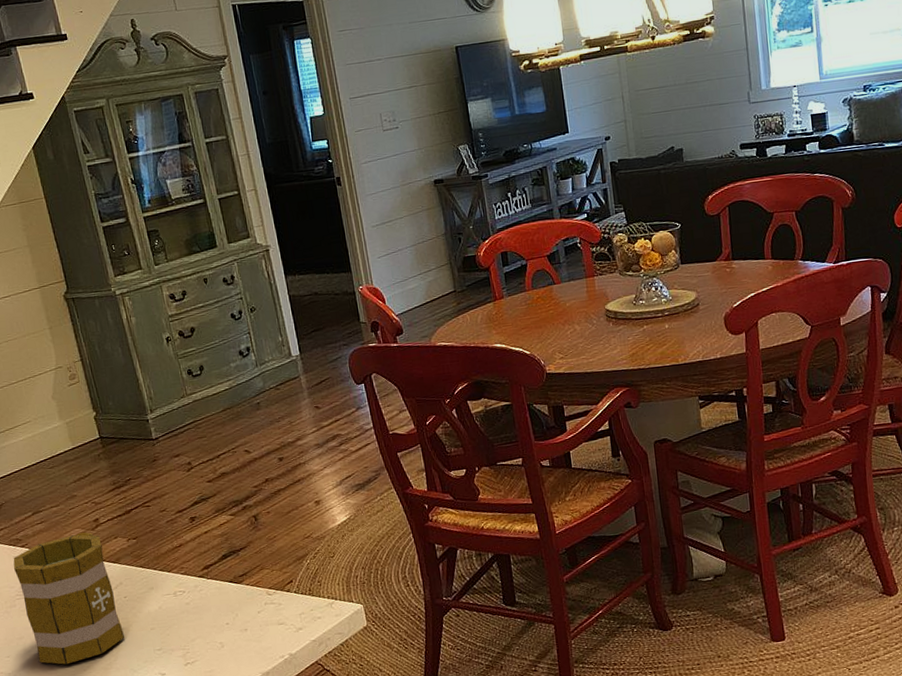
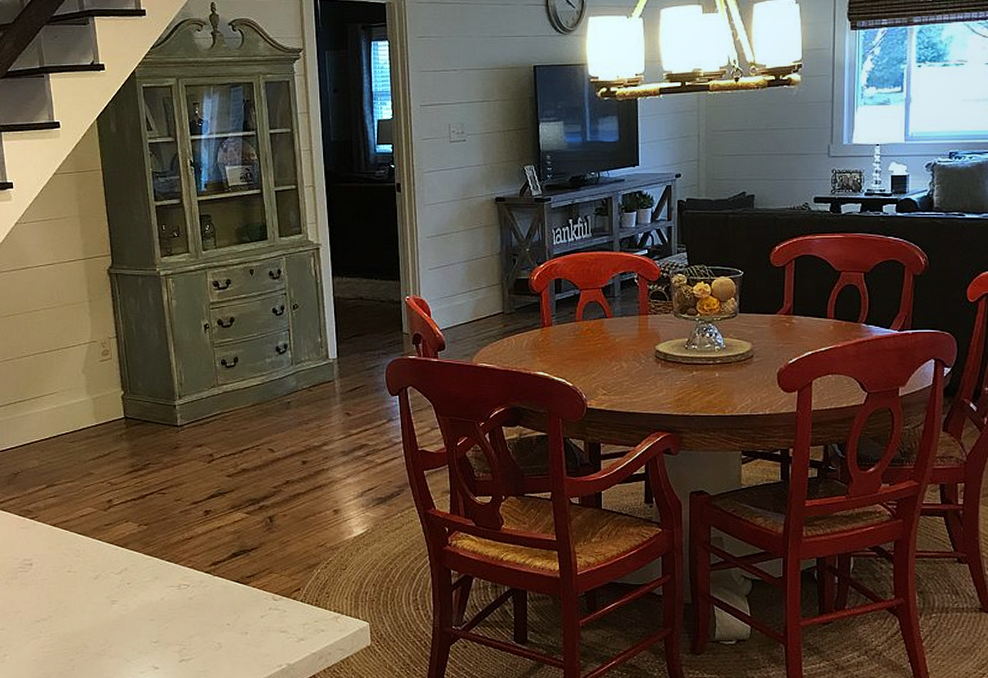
mug: present [13,532,125,665] -> none [20,511,123,645]

